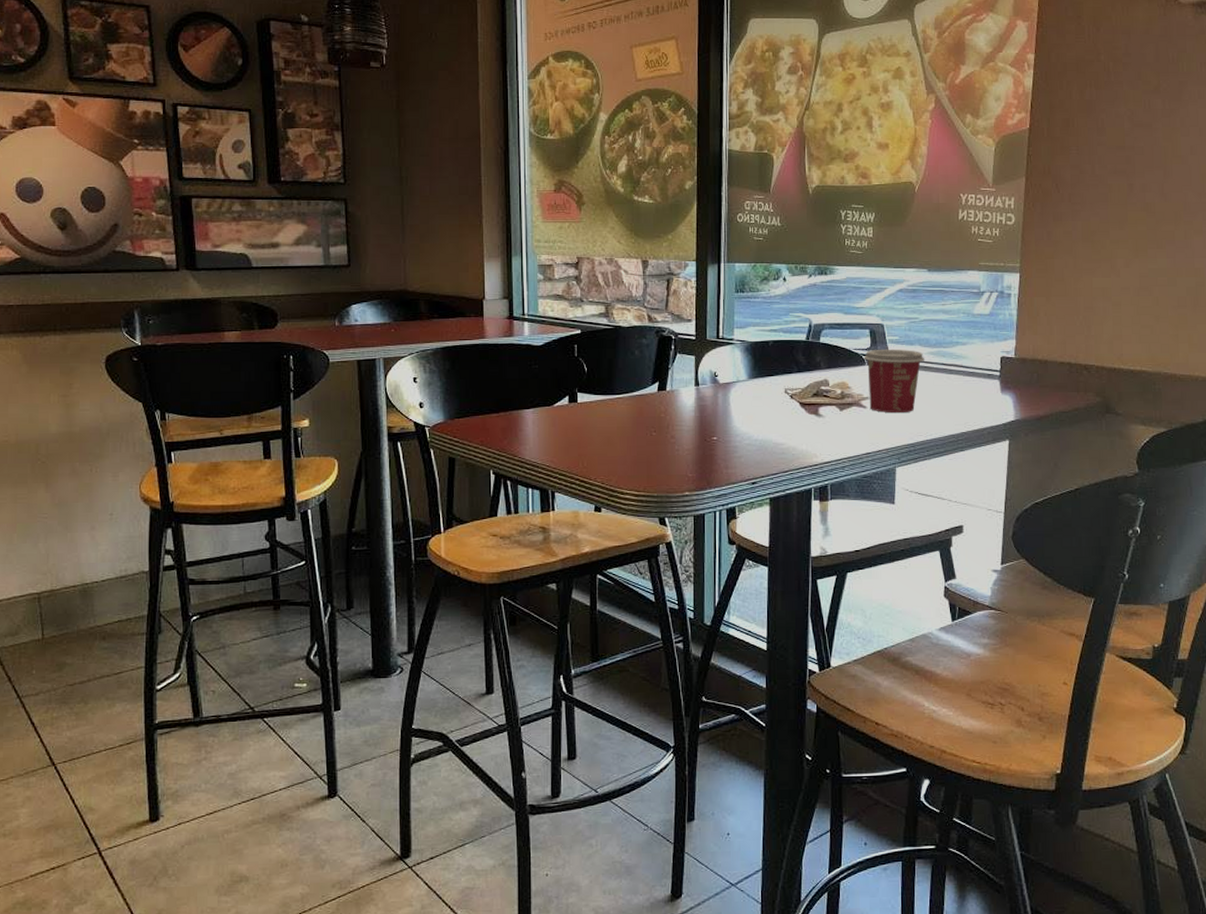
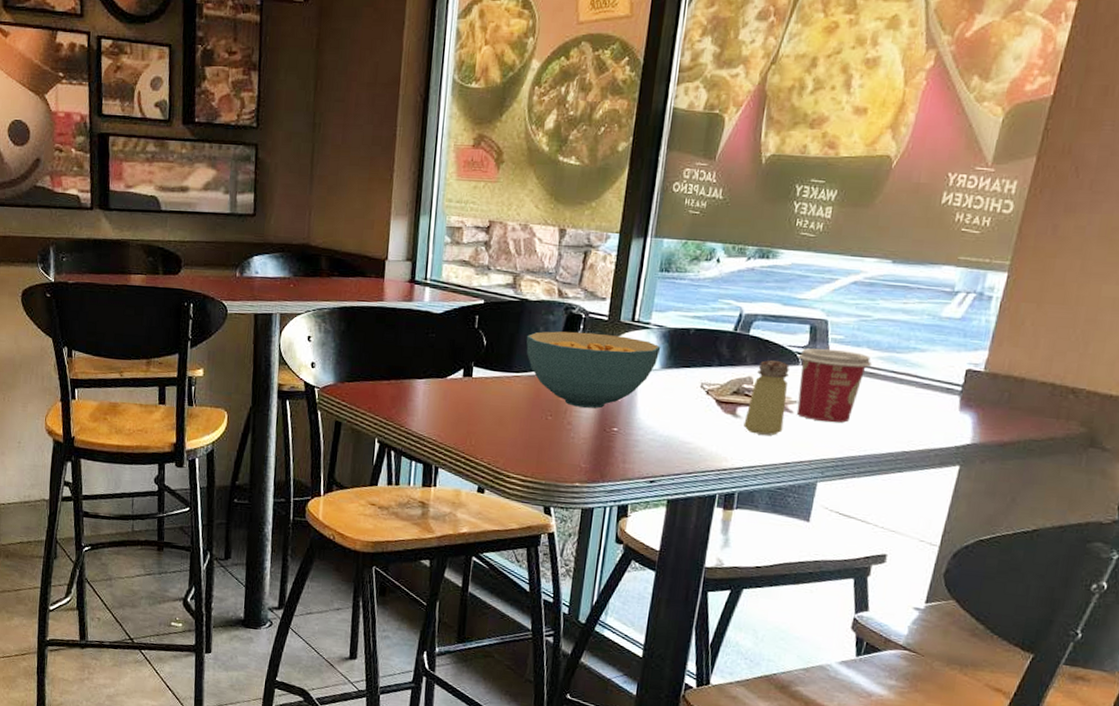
cereal bowl: none [623,352,746,421] -> present [526,331,661,409]
saltshaker: none [826,362,860,430] -> present [743,359,790,436]

